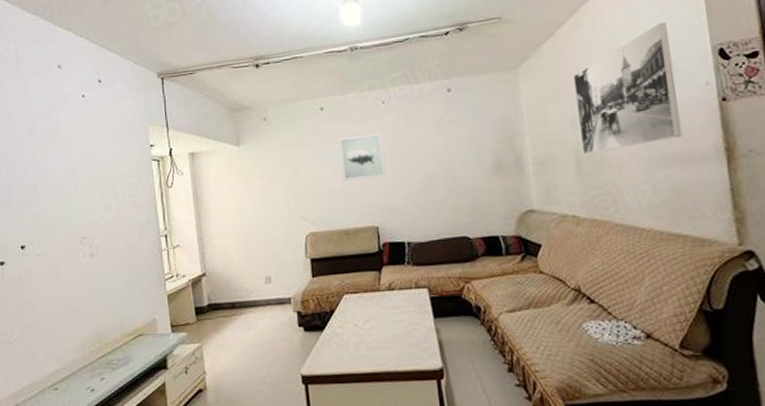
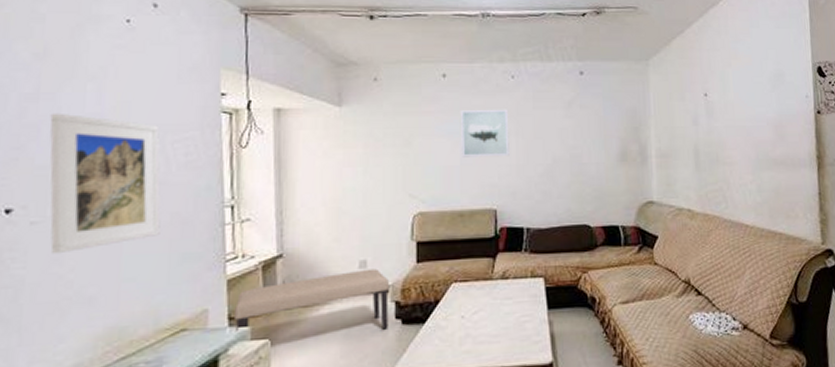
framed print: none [41,172,118,278] -> present [50,113,161,255]
bench: none [174,283,293,336] -> present [233,268,390,331]
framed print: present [573,23,683,154] -> none [698,36,785,150]

